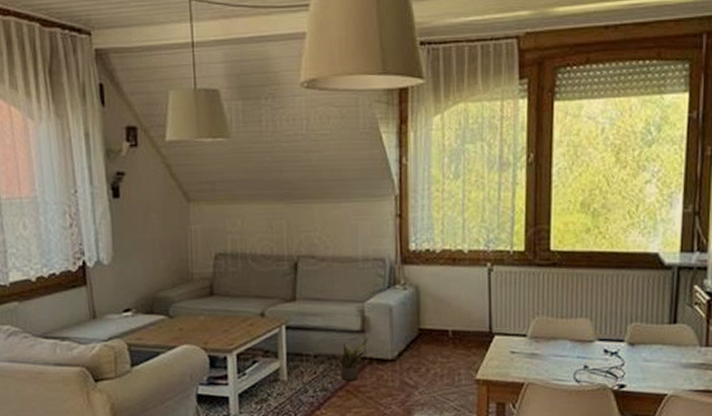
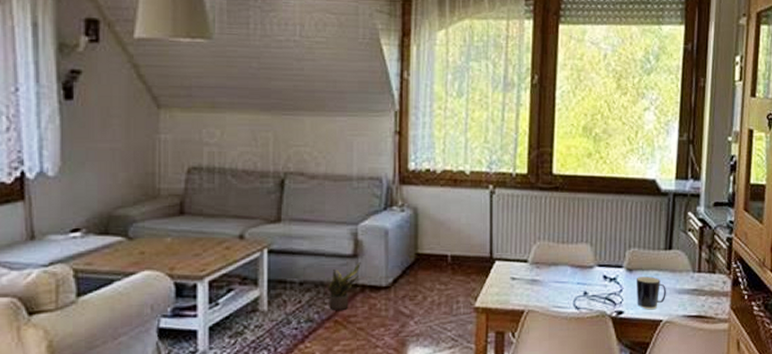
mug: none [639,350,671,384] -> present [637,276,666,310]

